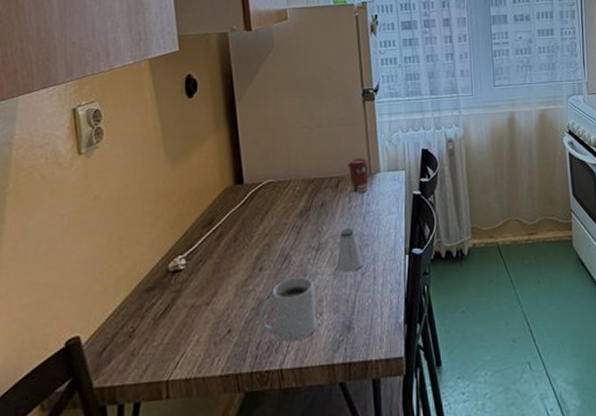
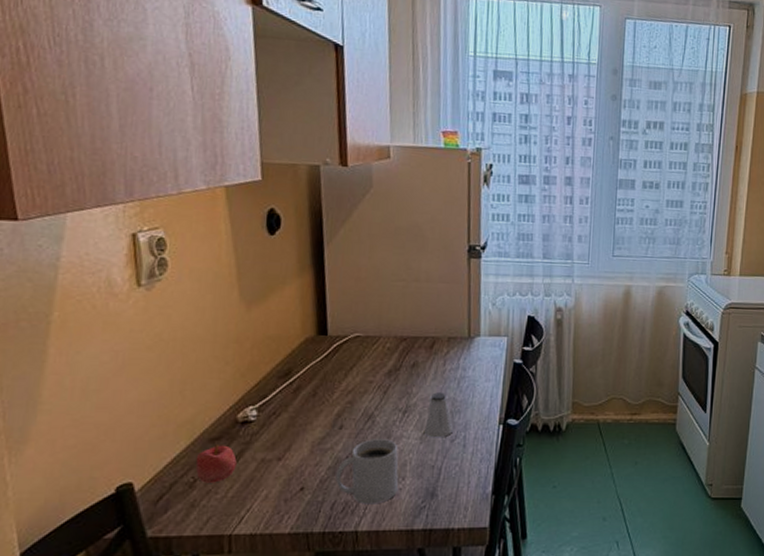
apple: none [134,293,170,332] -> present [195,443,237,483]
coffee cup: present [348,158,370,193] -> none [445,319,470,356]

